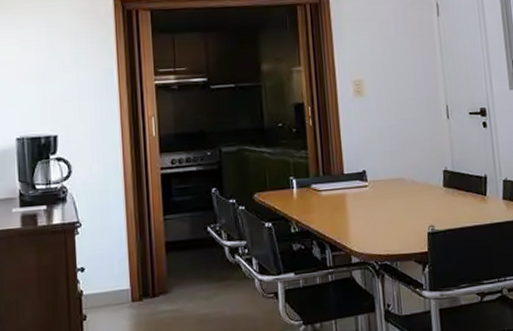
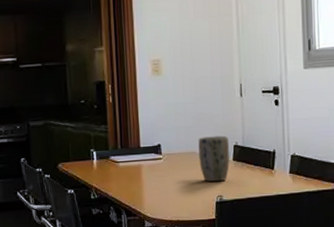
plant pot: none [405,160,440,211] -> present [198,135,230,182]

